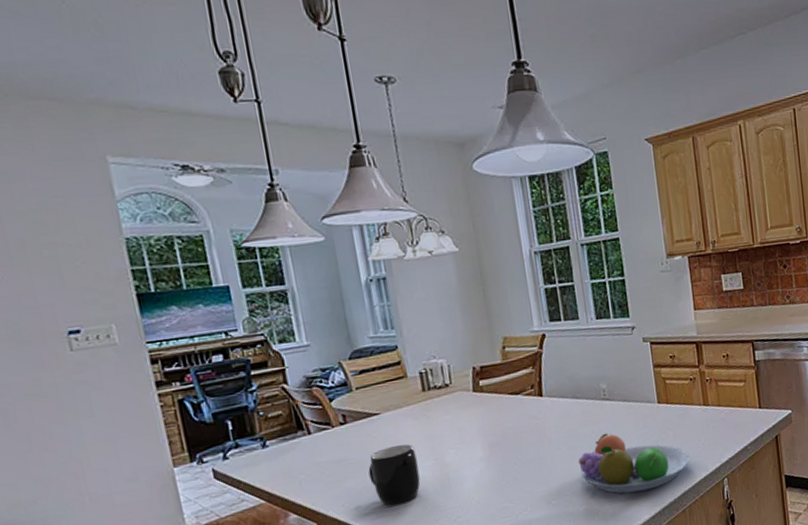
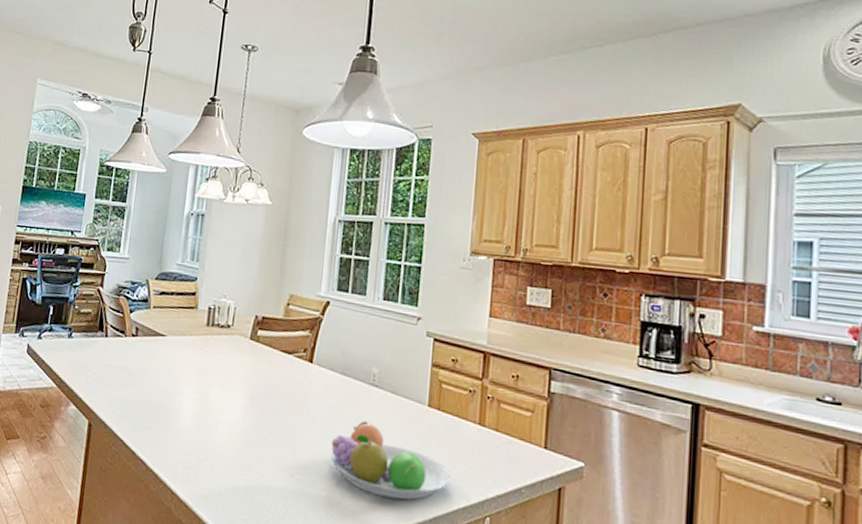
mug: present [368,444,421,507] -> none [141,369,186,428]

